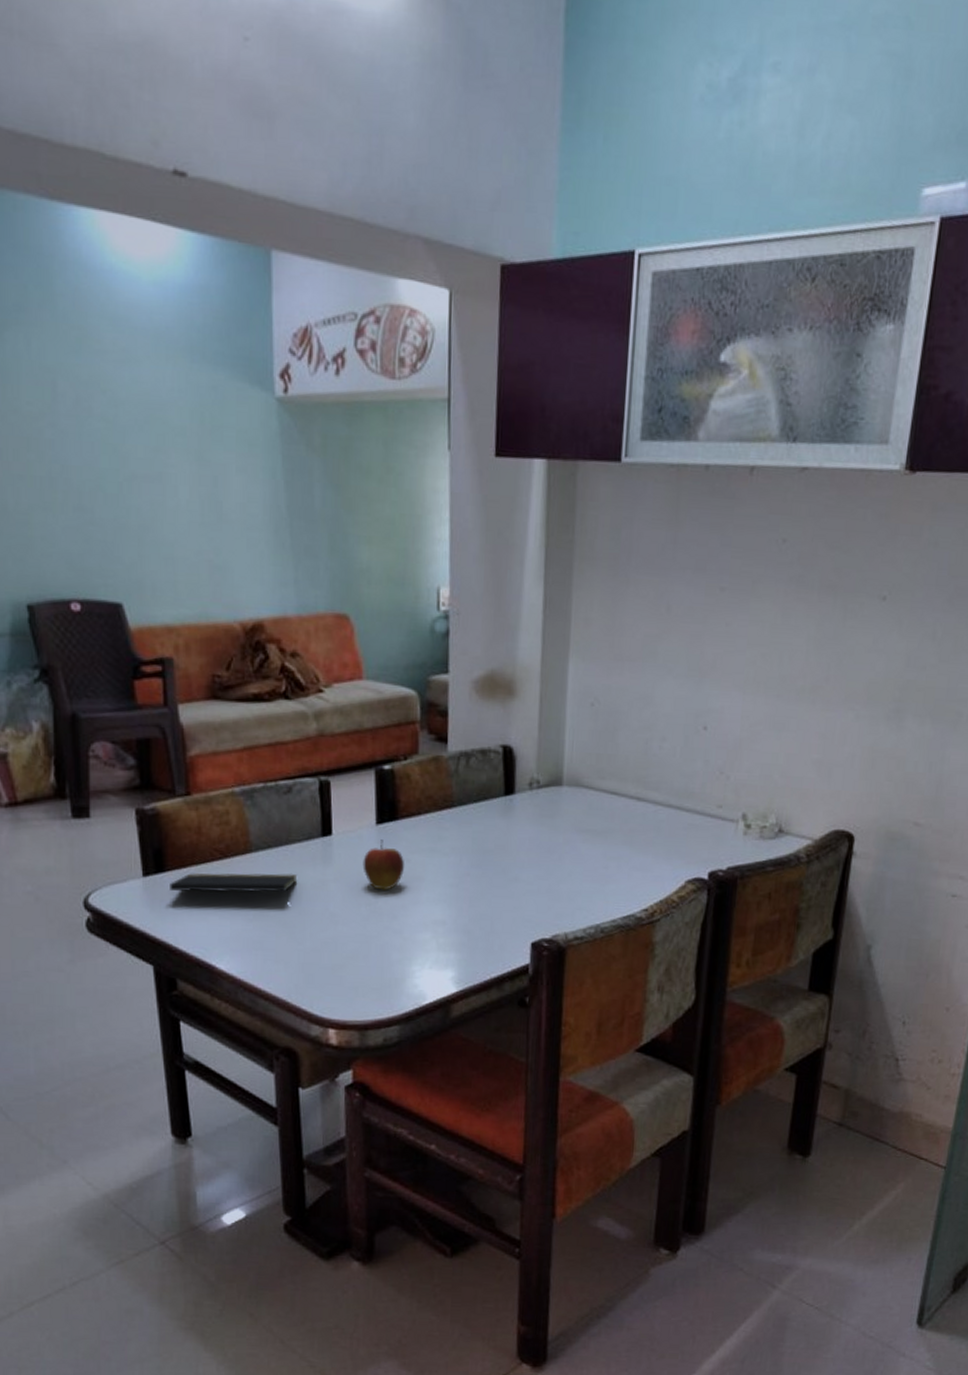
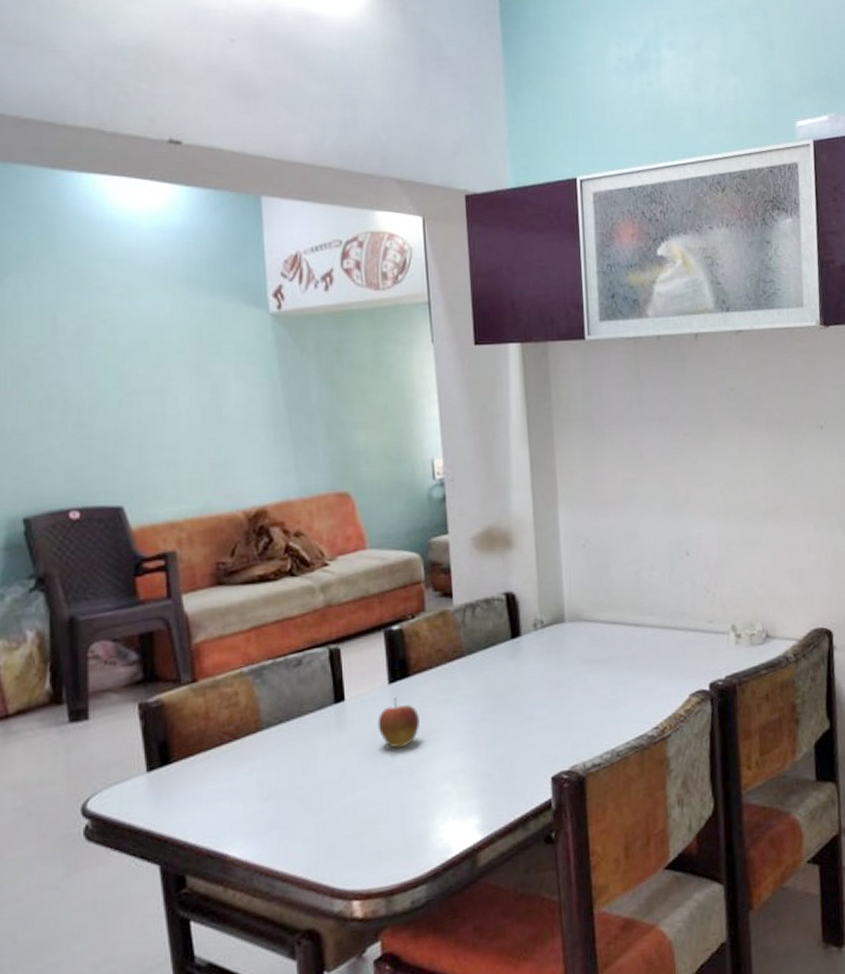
notepad: present [170,873,298,902] -> none [176,745,312,783]

